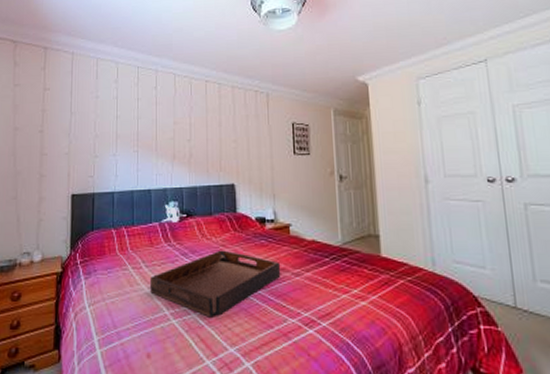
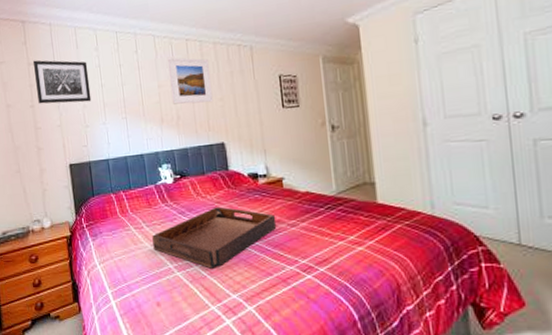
wall art: none [48,86,105,132] -> present [33,60,92,104]
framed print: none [185,96,227,144] -> present [167,57,214,105]

